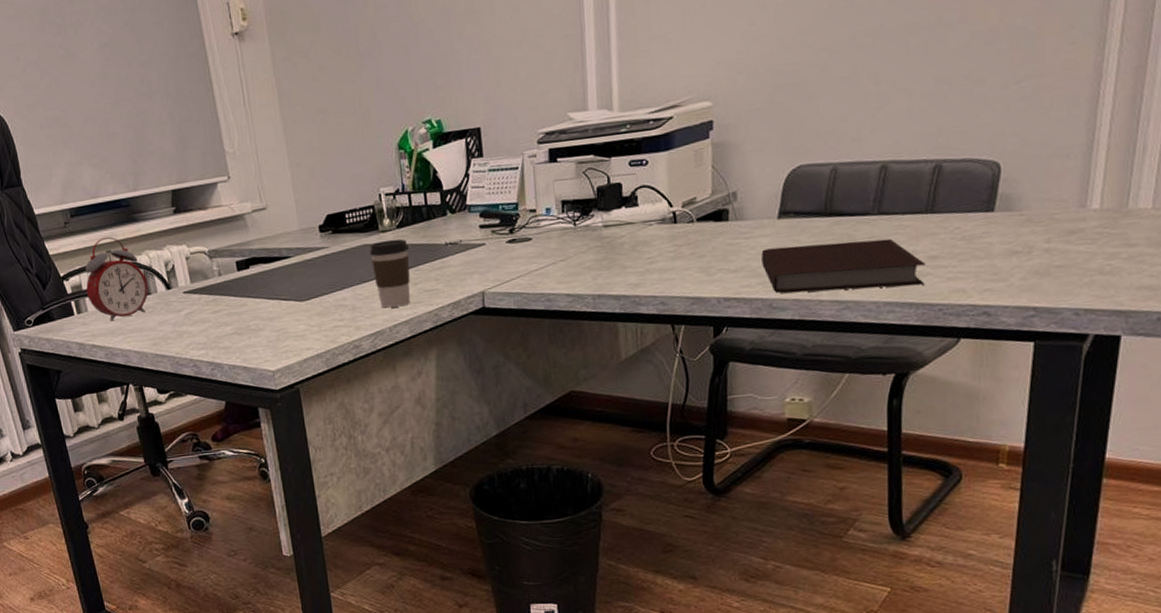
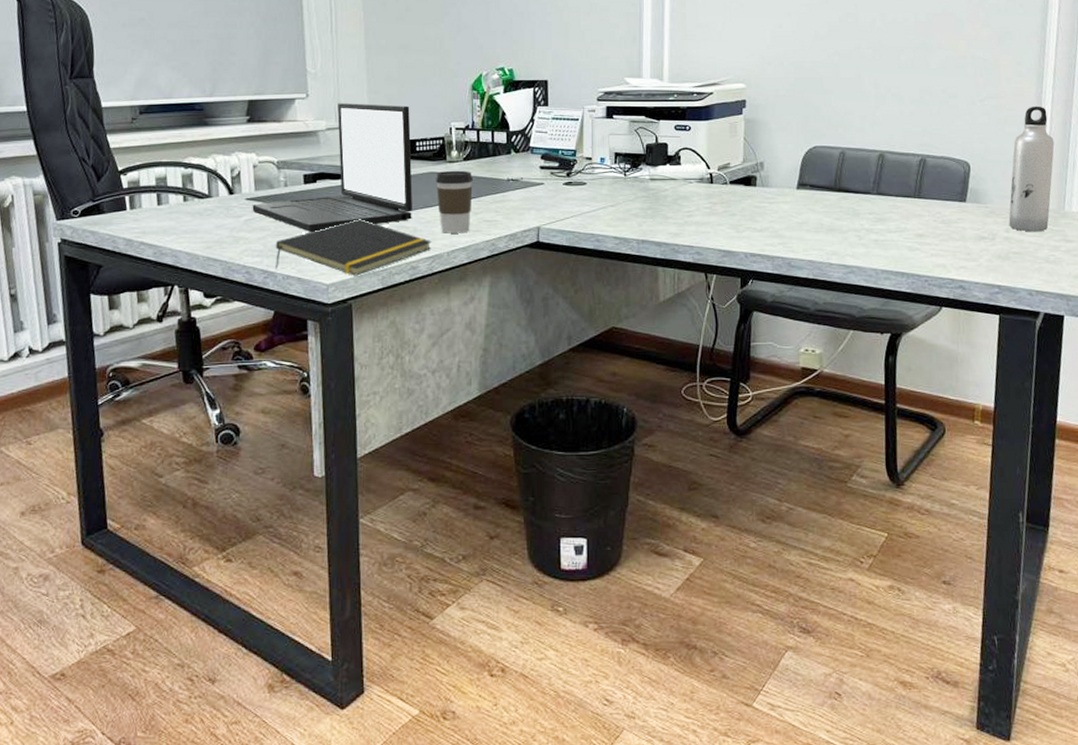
alarm clock: present [85,236,149,321] -> none [144,137,211,220]
laptop: none [190,175,349,320] -> present [252,102,412,232]
notepad: none [217,301,372,360] -> present [275,219,432,276]
notebook: present [761,238,925,293] -> none [782,214,914,258]
water bottle: none [1050,78,1118,240] -> present [1008,106,1055,232]

